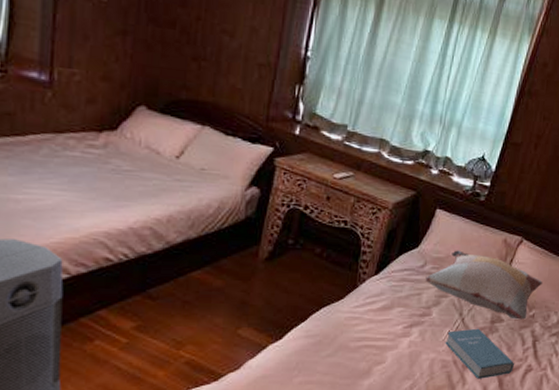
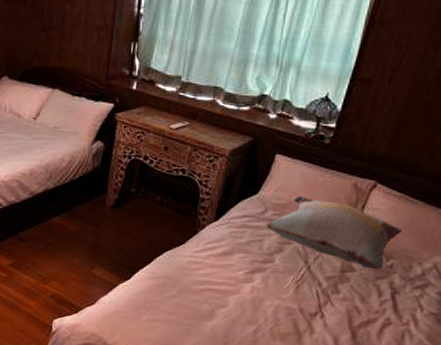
book: present [445,328,514,379] -> none [290,277,369,330]

